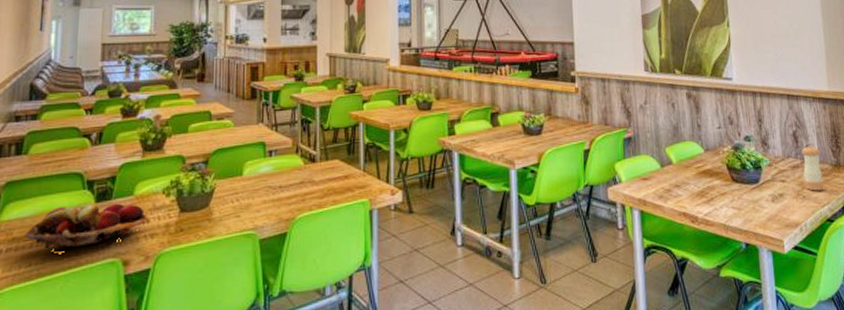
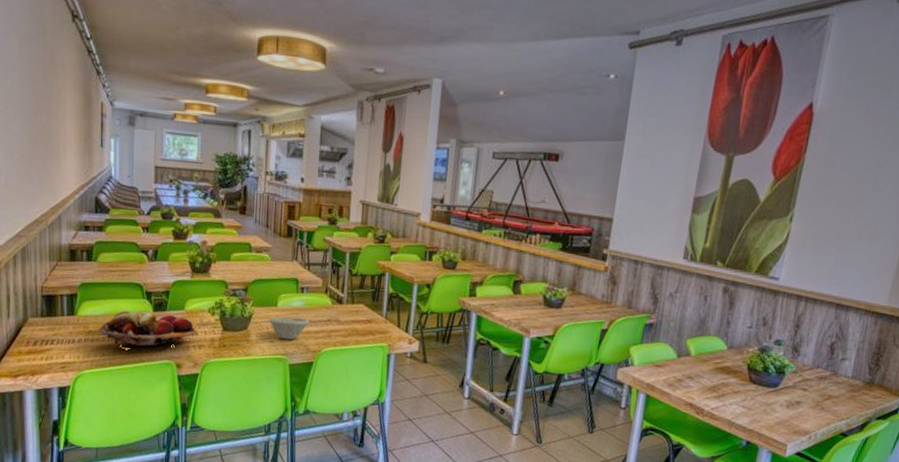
bowl: none [234,184,281,212] -> present [269,316,310,340]
pepper shaker: present [801,145,824,191] -> none [825,359,856,405]

